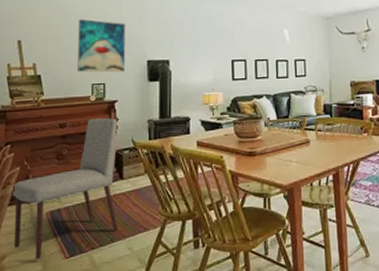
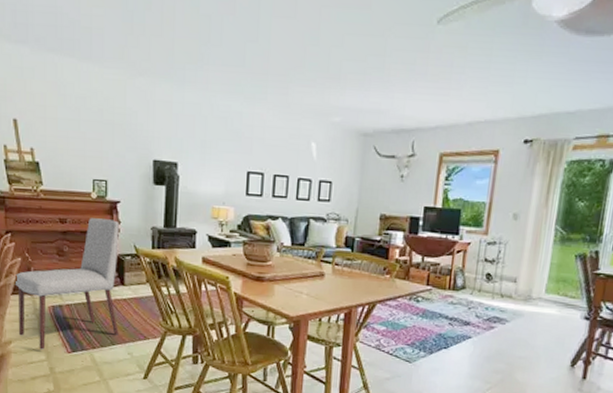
wall art: present [77,19,126,73] -> none [78,101,131,170]

